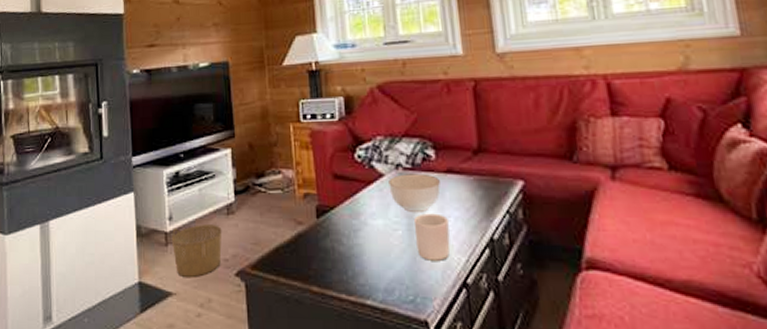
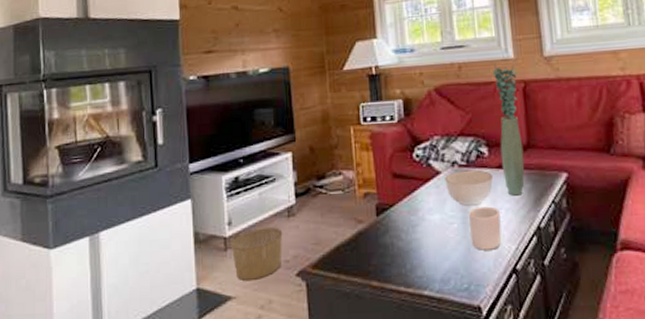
vase: none [439,59,476,203] -> present [492,63,525,196]

